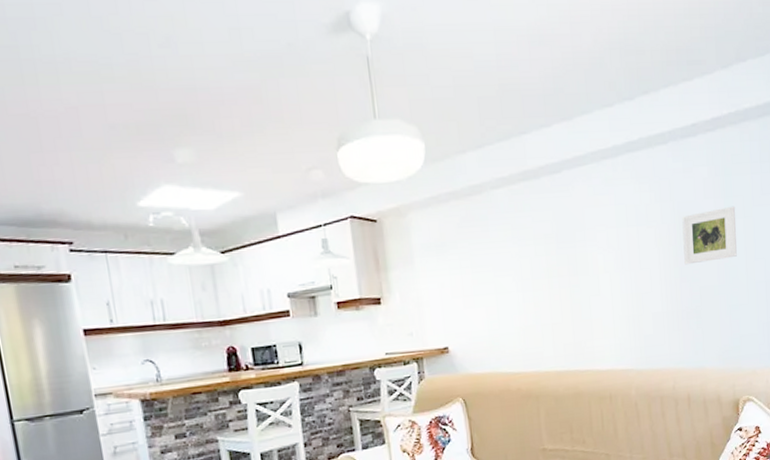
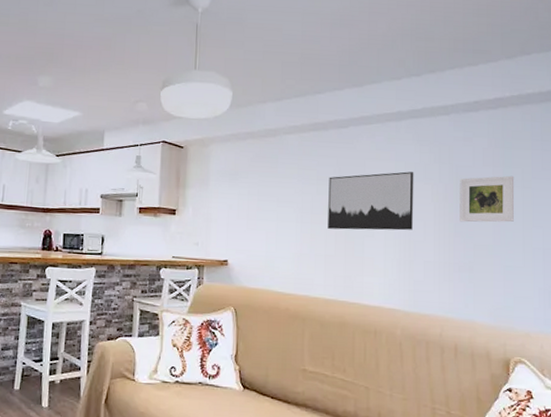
wall art: none [546,216,639,294] -> present [328,171,414,231]

